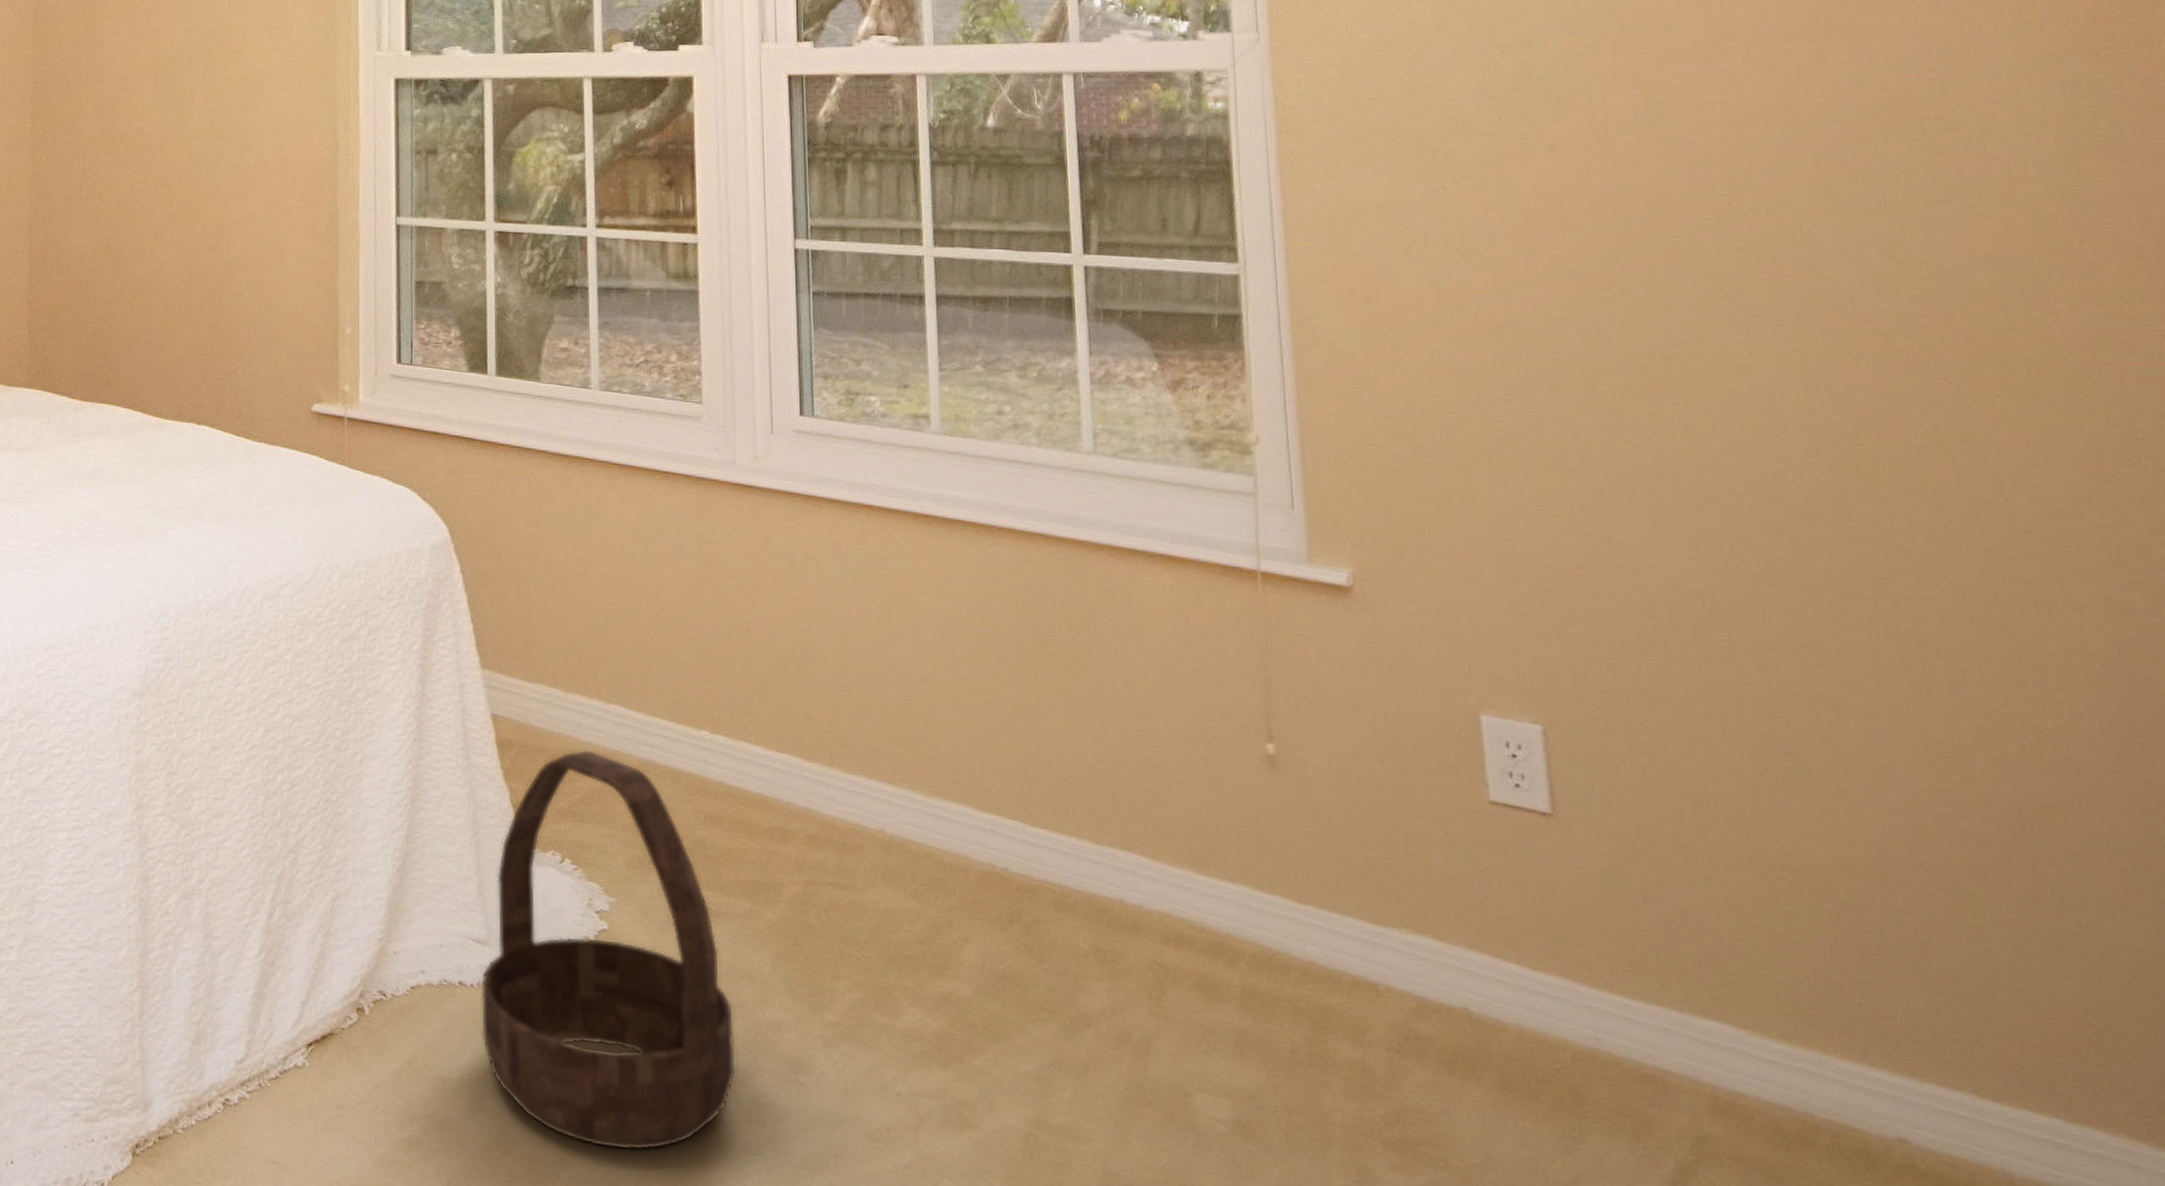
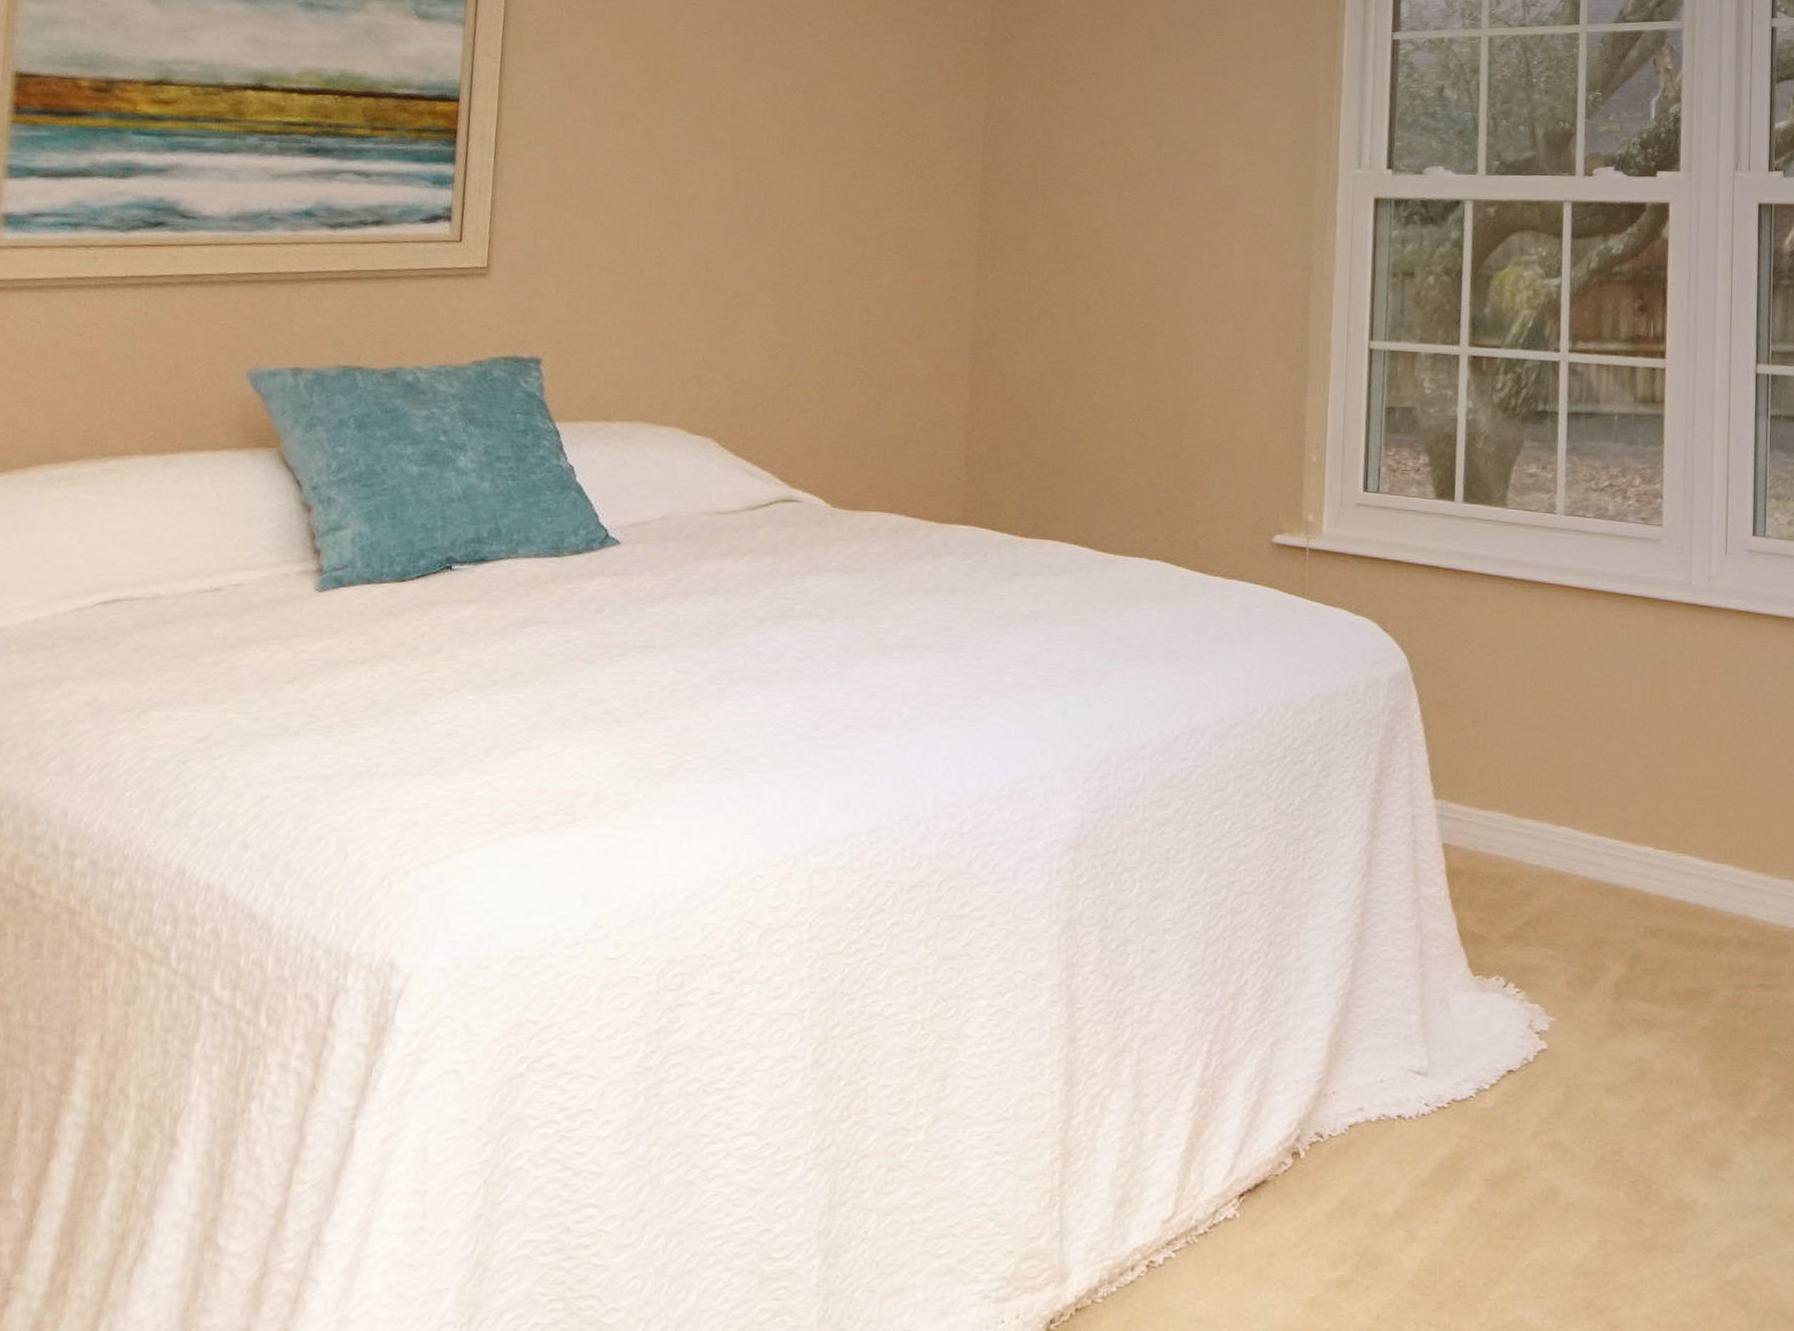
basket: present [480,749,737,1151] -> none [1417,872,1663,1264]

